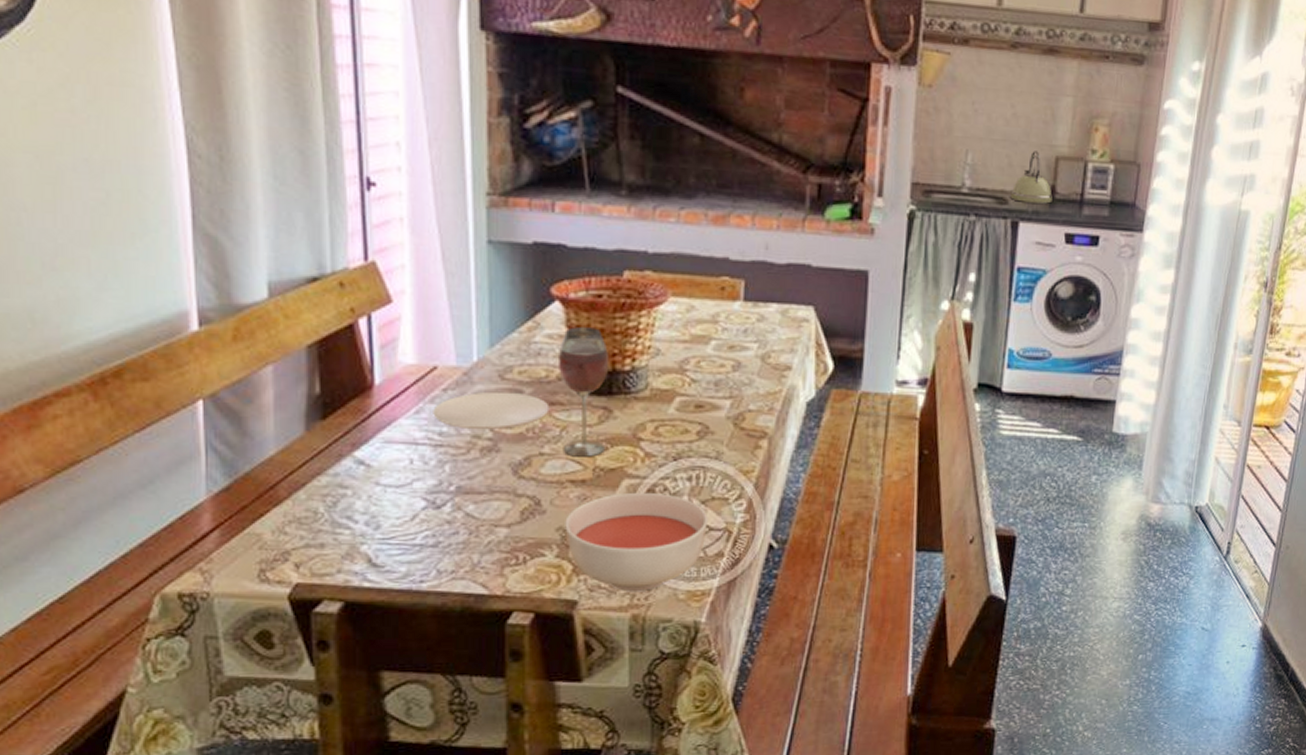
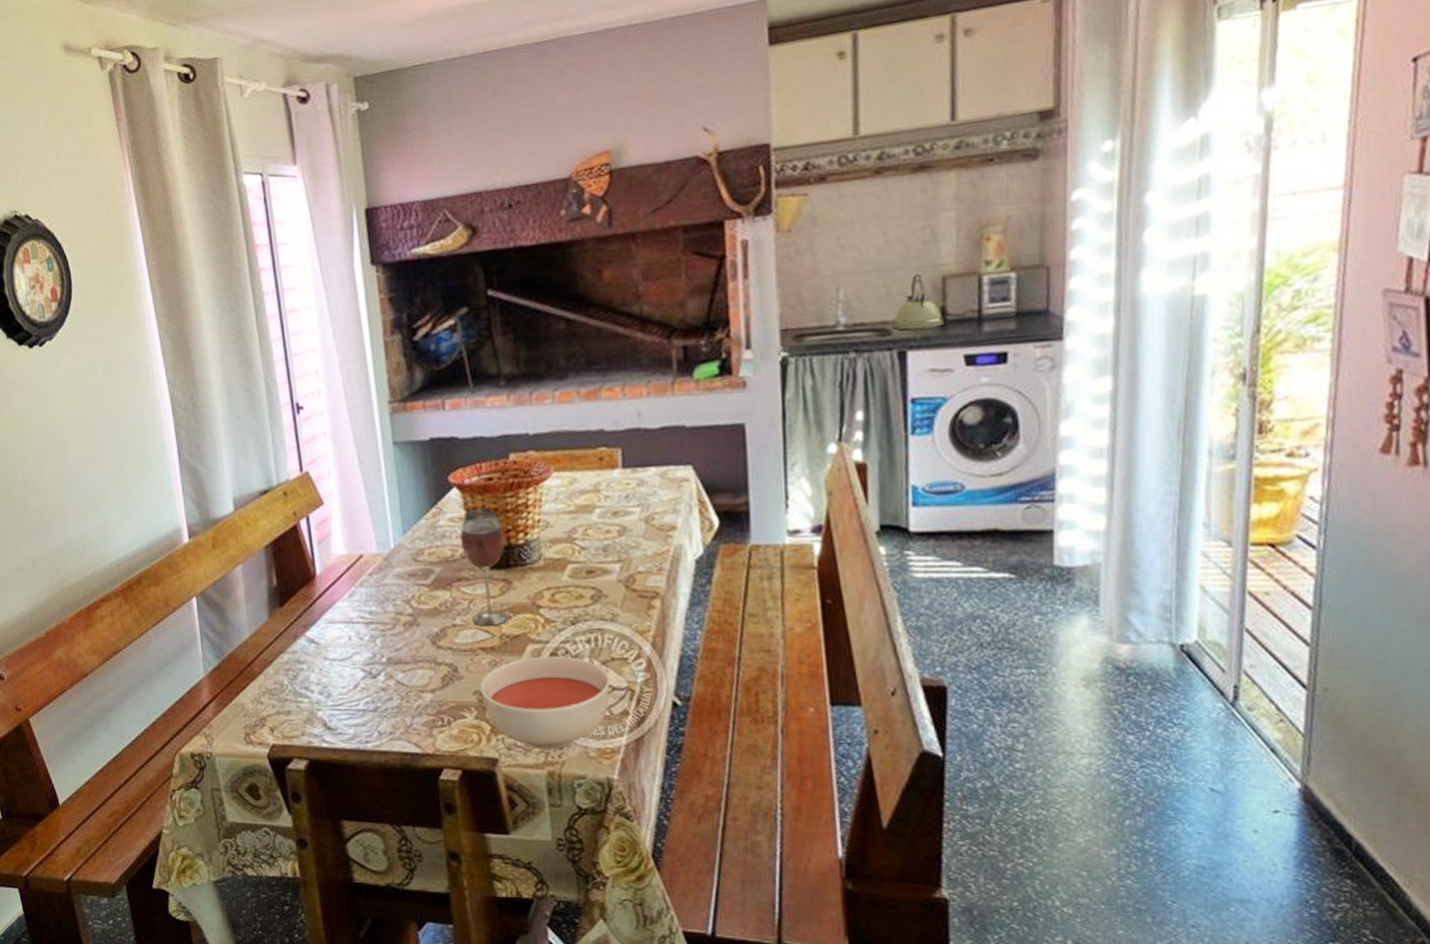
plate: present [433,391,550,430] -> none [363,572,457,608]

